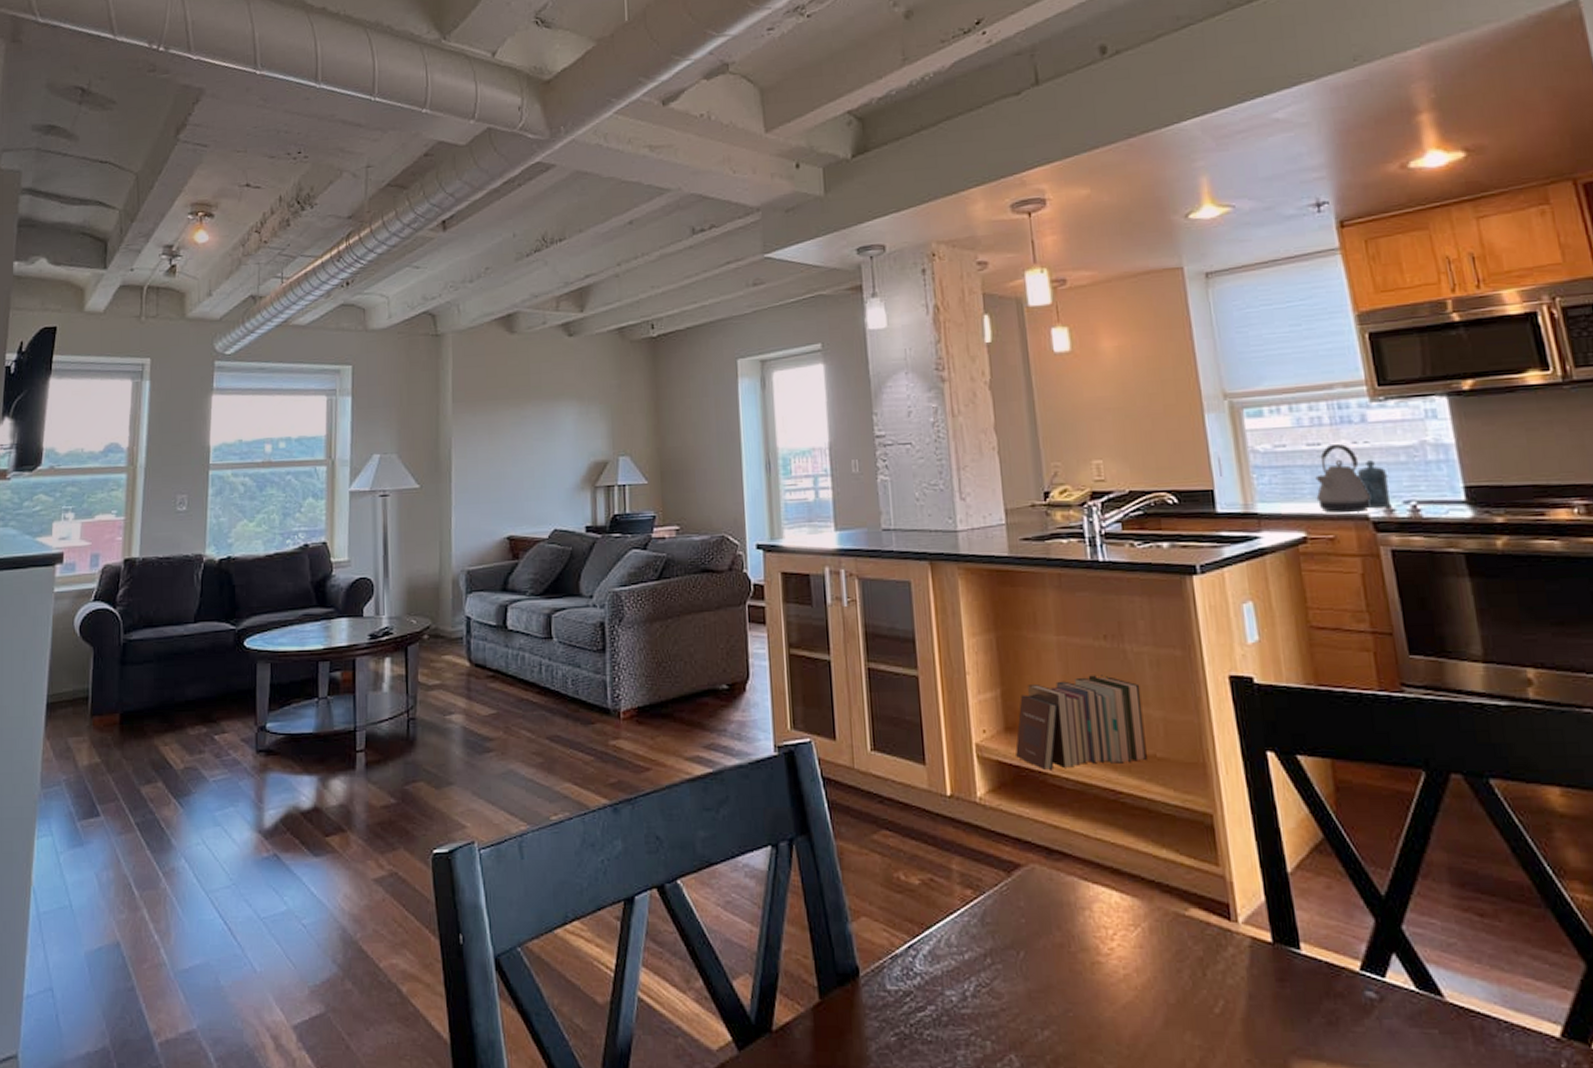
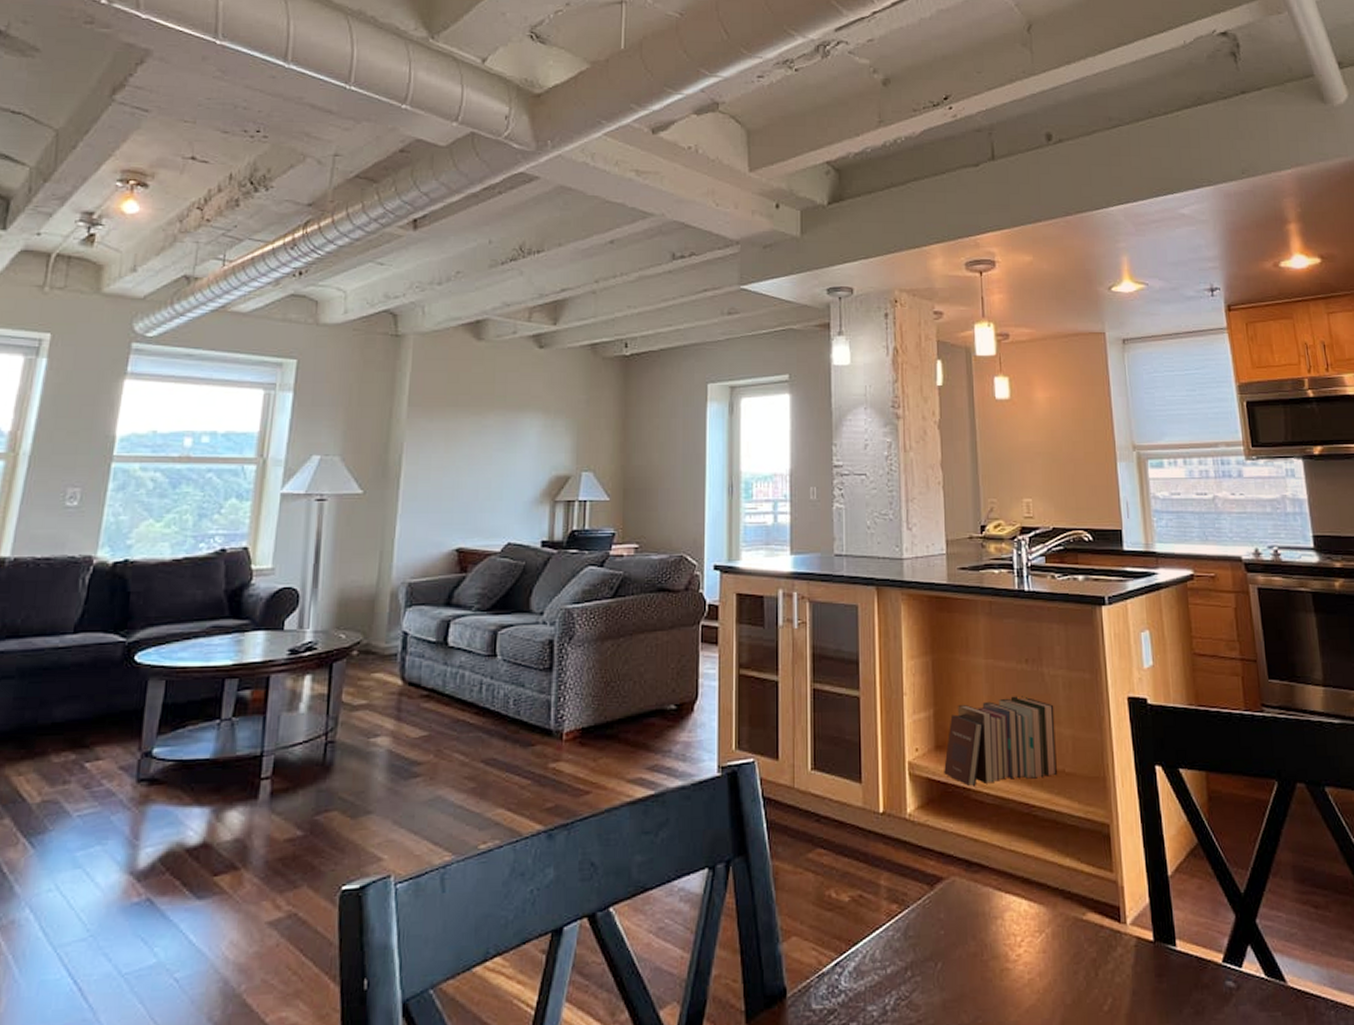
kettle: present [1315,444,1372,513] -> none [1202,495,1244,554]
canister: present [1356,460,1392,509] -> none [1233,510,1259,552]

